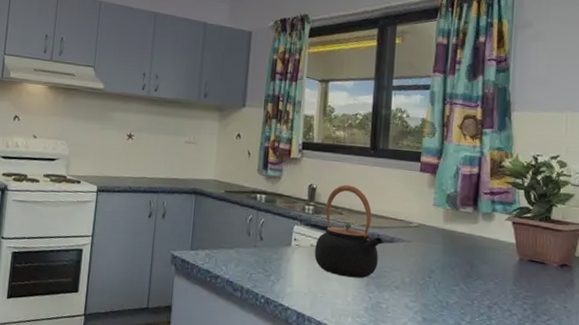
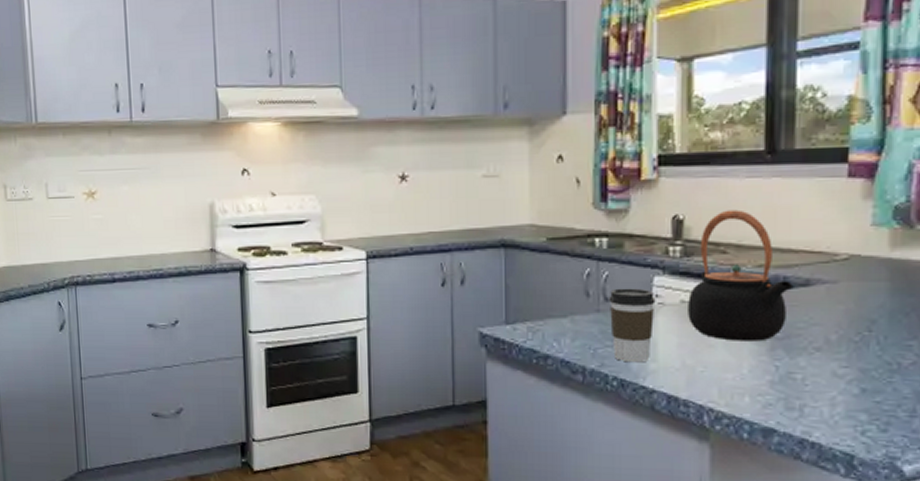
coffee cup: none [262,231,294,287] -> present [608,288,656,363]

